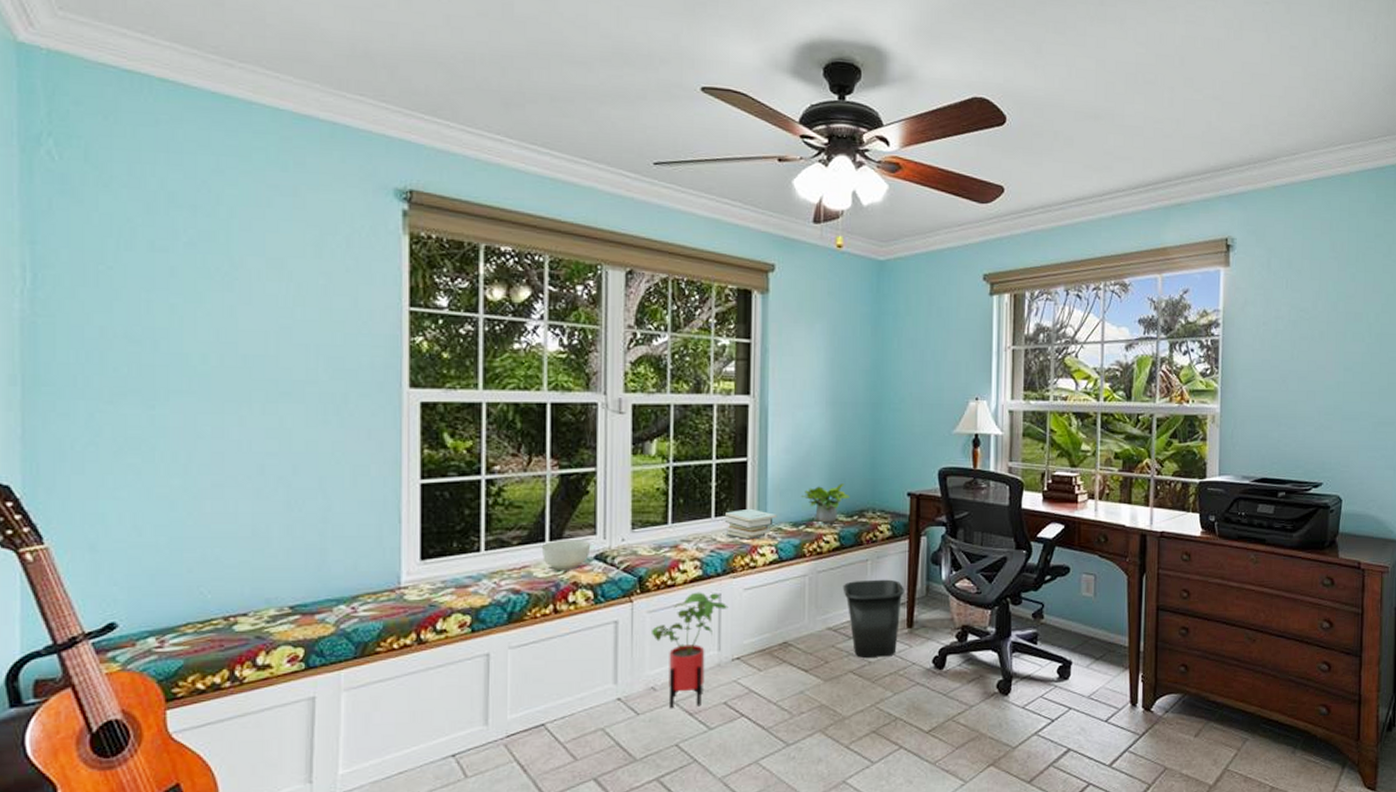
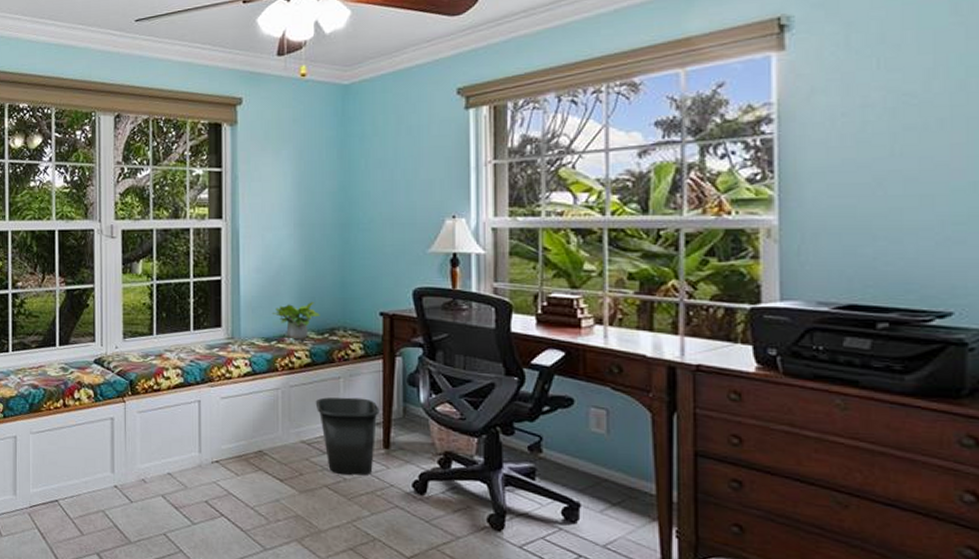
bowl: present [541,540,591,571] -> none [53,345,91,372]
house plant: present [652,592,728,709] -> none [142,397,207,502]
books: present [724,508,778,540] -> none [202,323,250,353]

